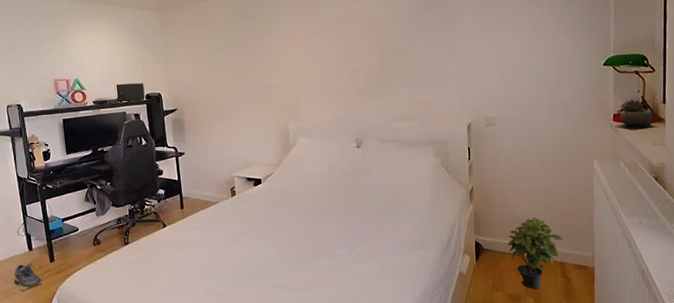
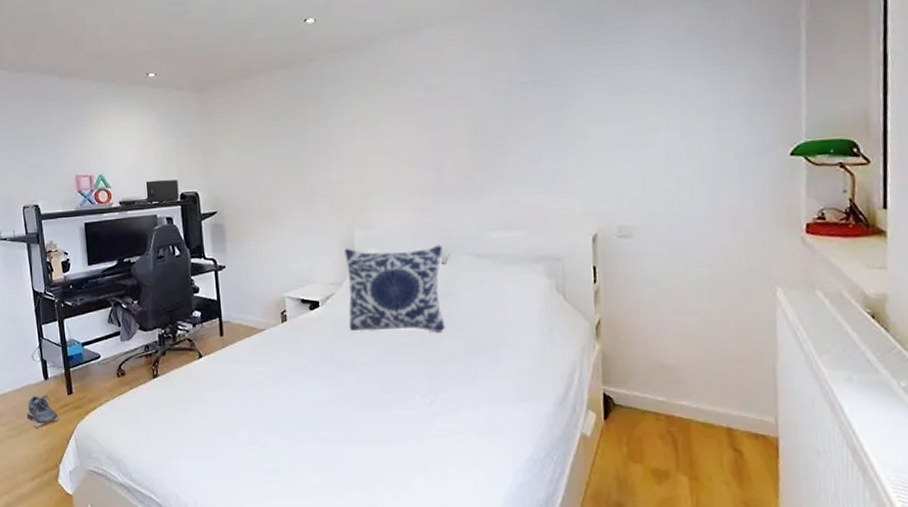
cushion: none [281,133,359,201] -> present [344,245,445,332]
potted plant: present [507,217,564,289] -> none [649,364,732,463]
succulent plant: present [614,98,660,130] -> none [808,202,879,246]

